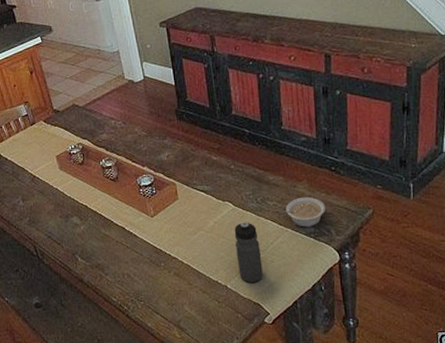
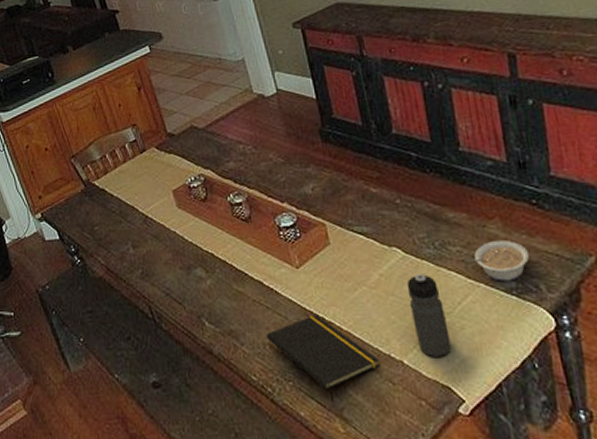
notepad: none [125,252,210,317] -> present [266,315,380,403]

